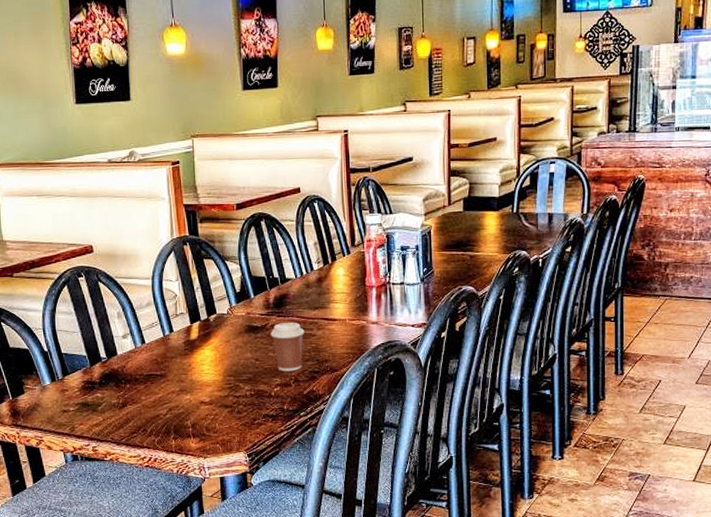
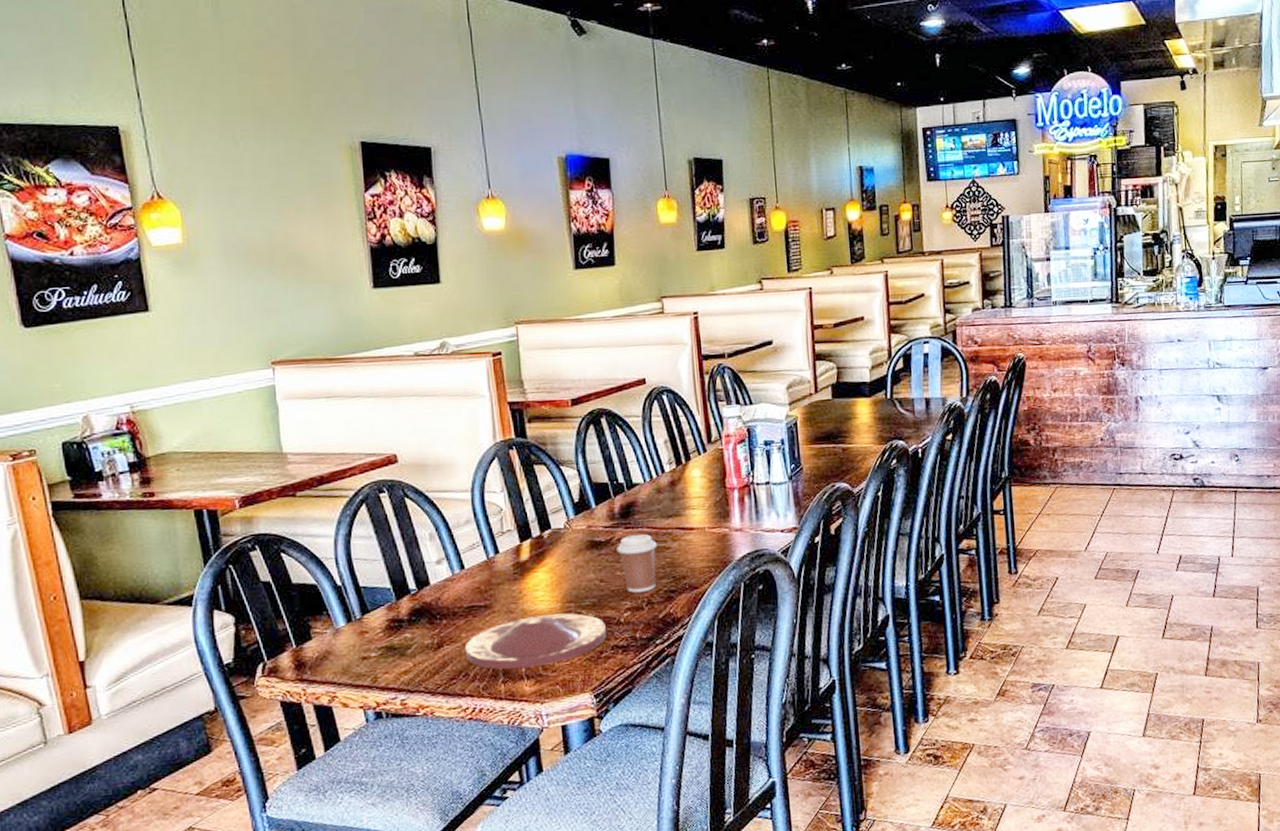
plate: none [144,385,259,429] -> present [464,613,606,670]

